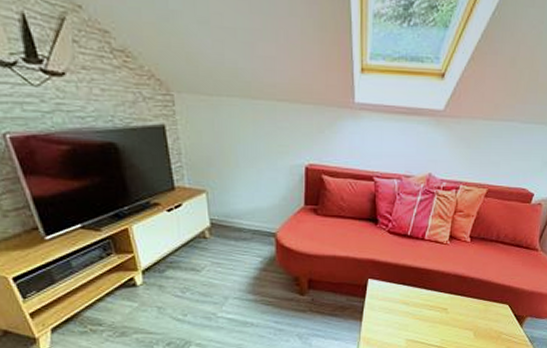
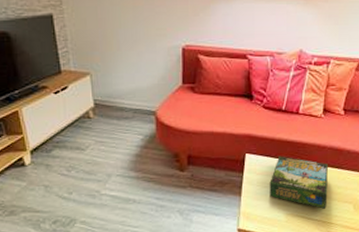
board game: none [391,282,451,335] -> present [269,156,328,209]

